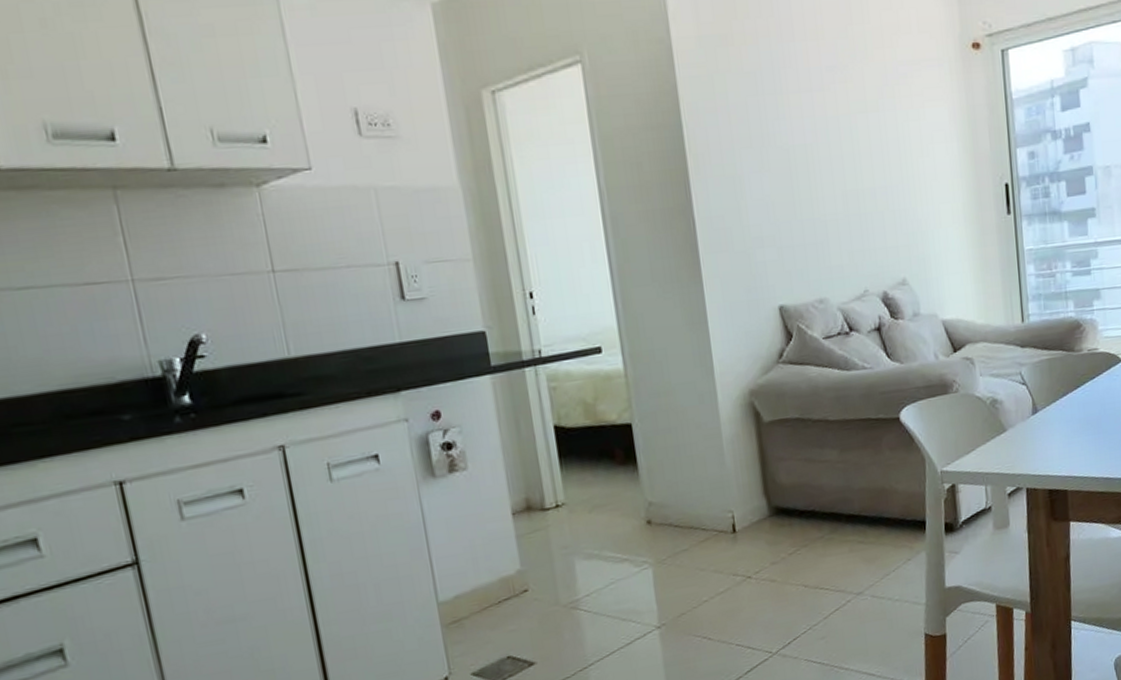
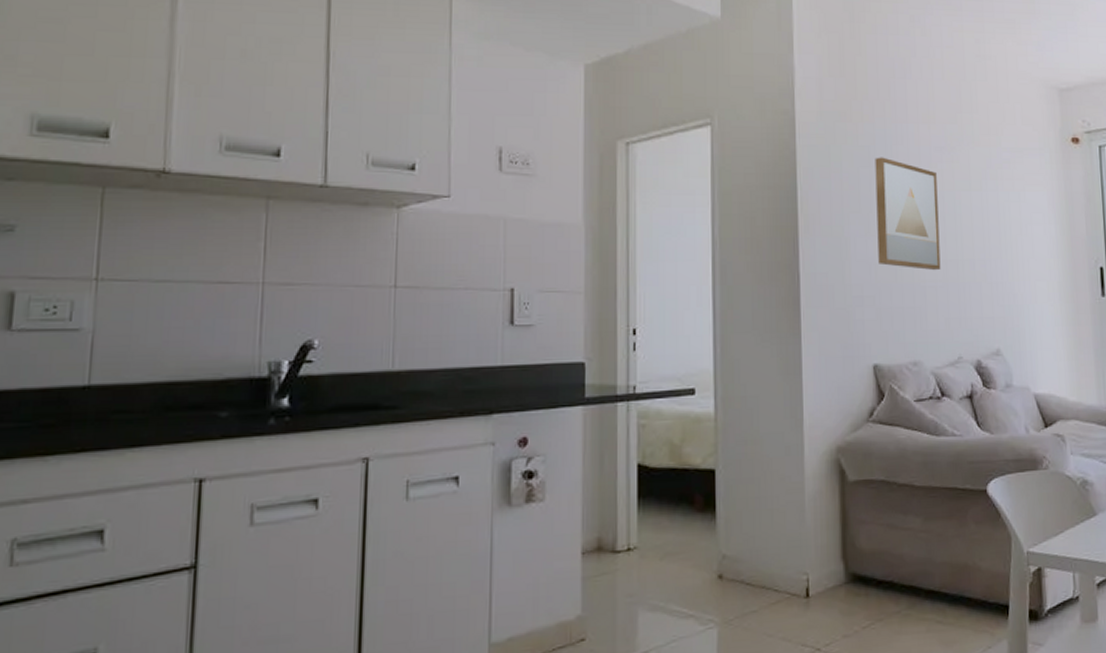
wall art: none [762,83,841,204] -> present [875,157,941,271]

